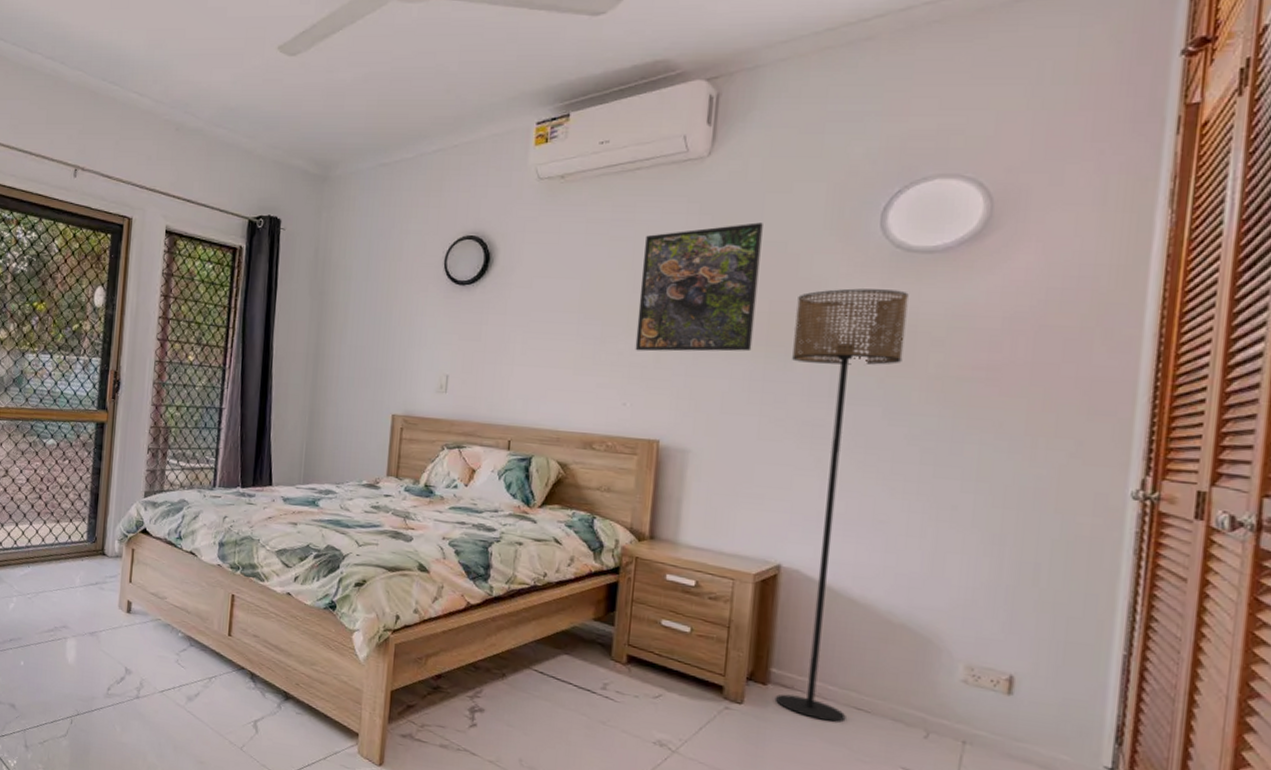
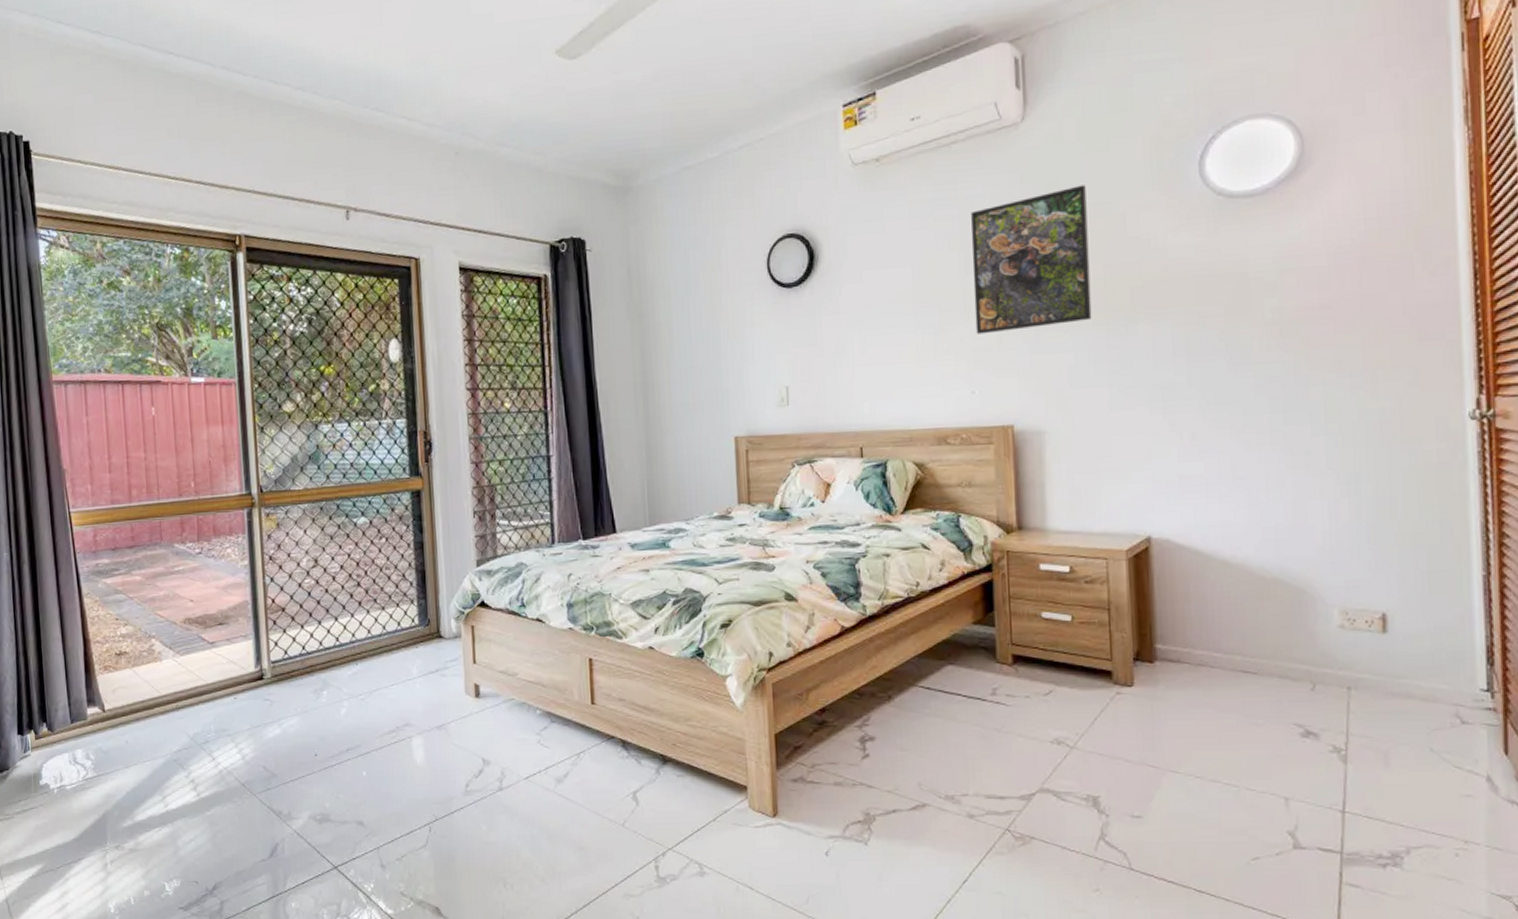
floor lamp: present [774,288,909,722] -> none [1130,238,1239,689]

